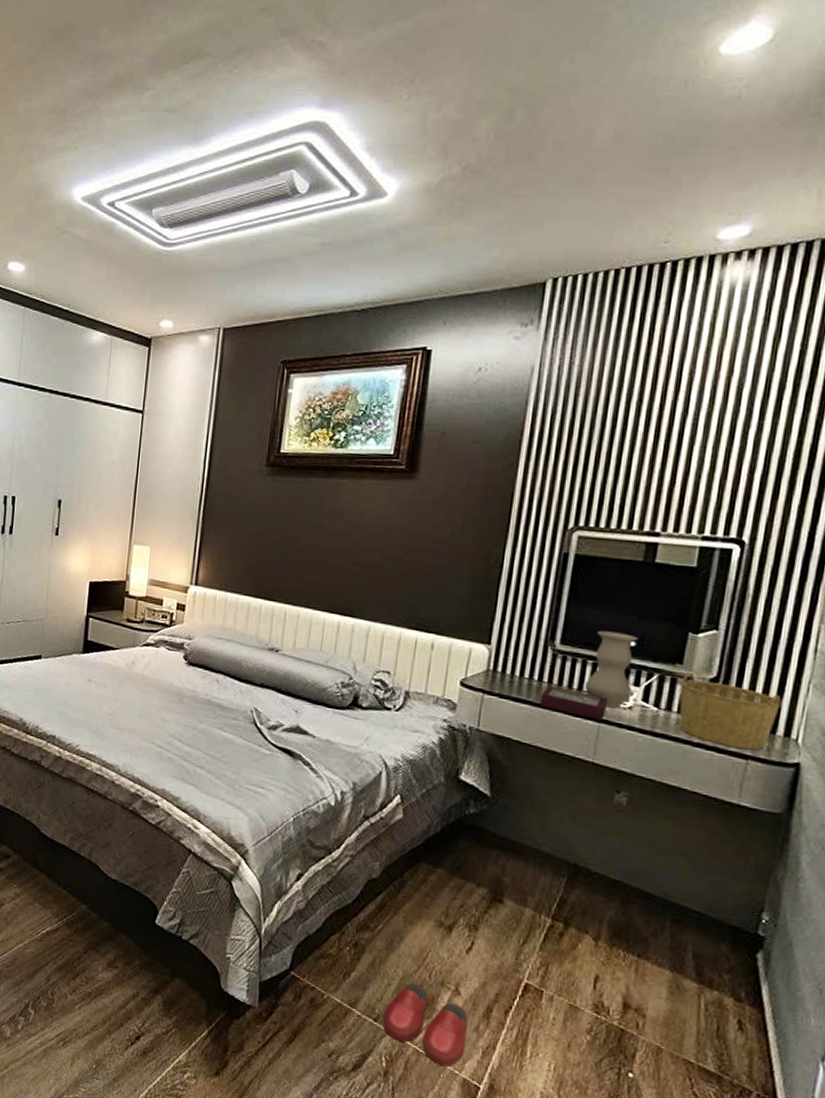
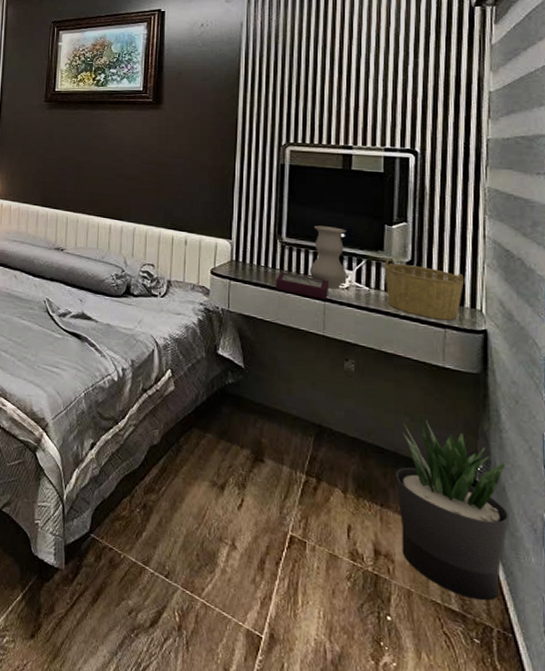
slippers: present [383,982,469,1067] -> none [173,539,246,618]
planter: none [656,855,801,1063] -> present [395,413,510,601]

